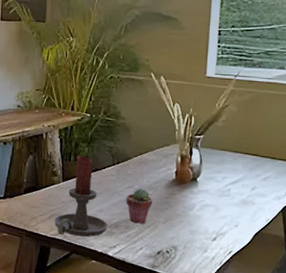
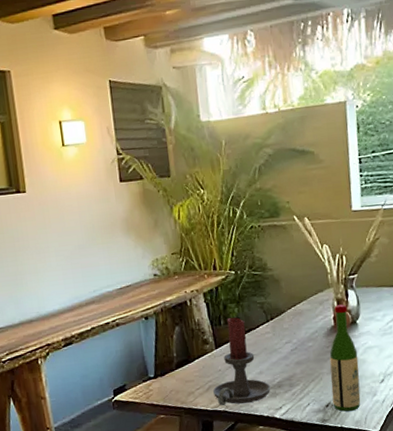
potted succulent: present [126,188,153,224] -> none [285,341,314,380]
wine bottle: none [164,160,194,262] -> present [329,304,361,412]

